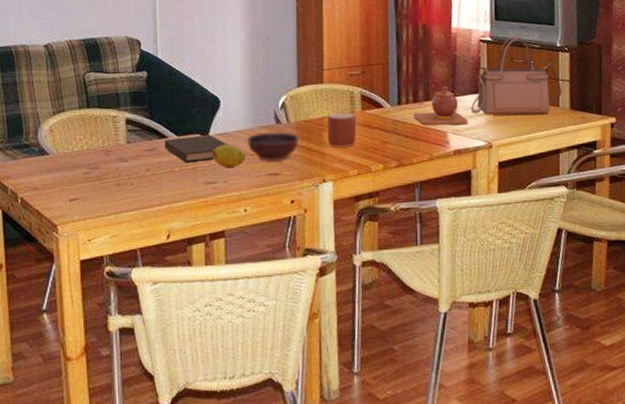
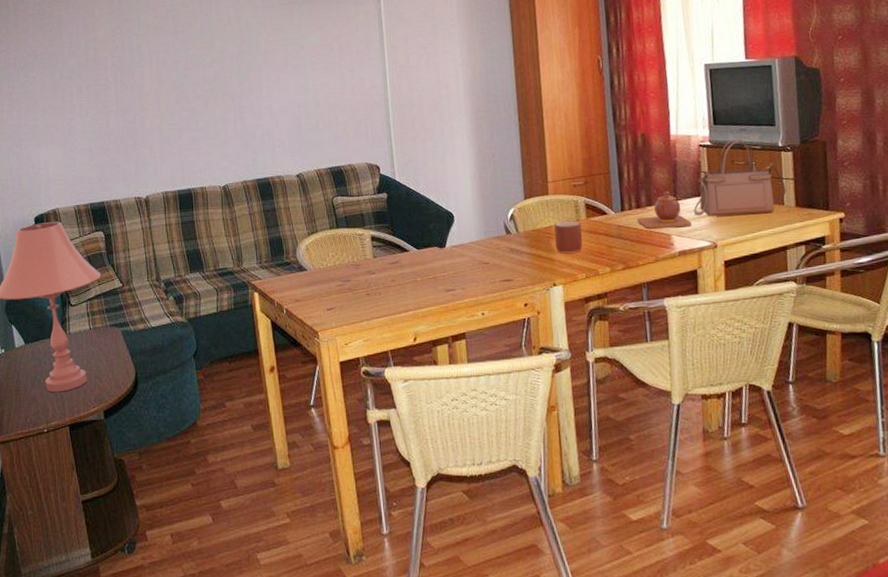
book: present [164,134,226,163] -> none [406,246,462,273]
fruit: present [212,144,247,168] -> none [449,254,481,277]
bowl: present [246,132,300,161] -> none [480,241,529,268]

